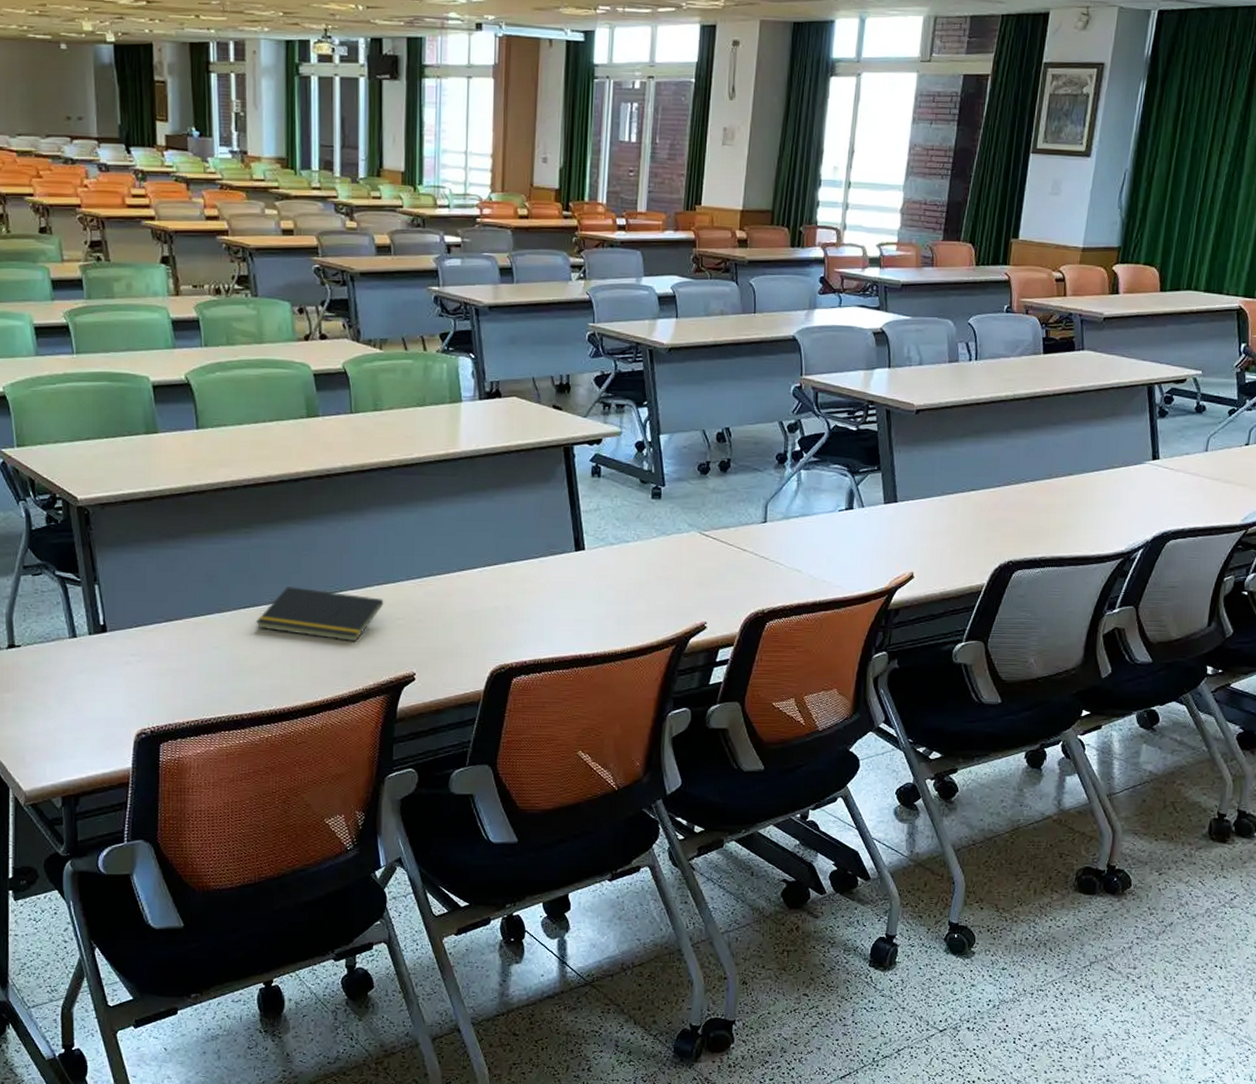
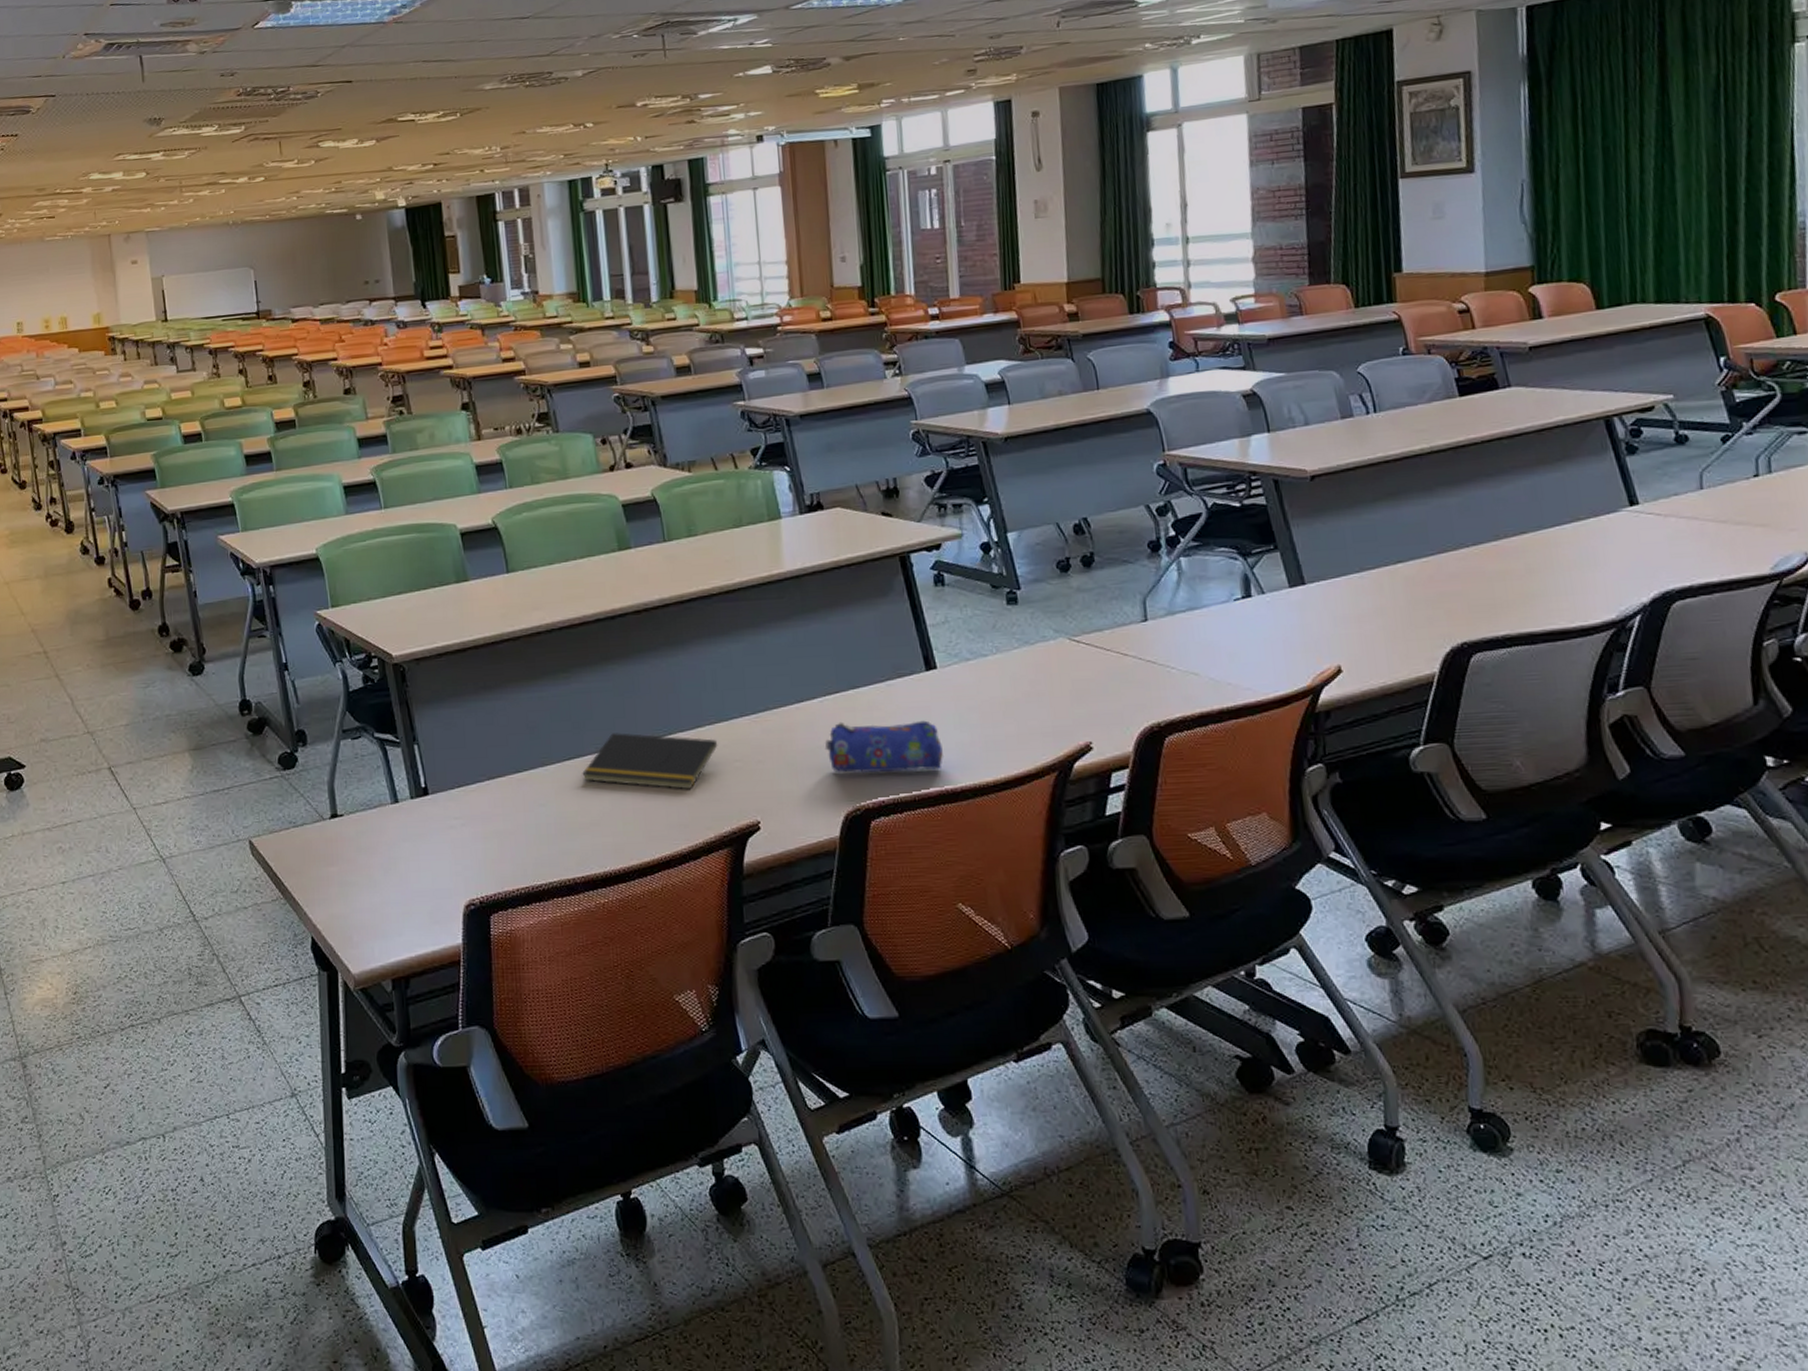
pencil case: none [479,590,581,638] -> present [824,720,943,773]

